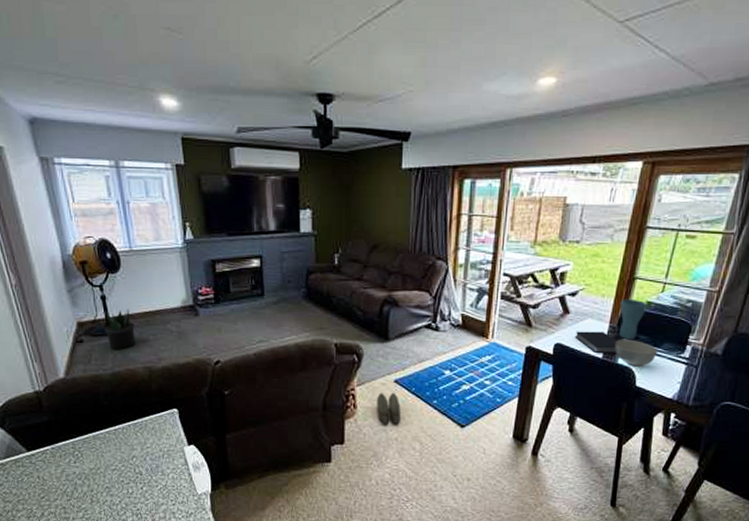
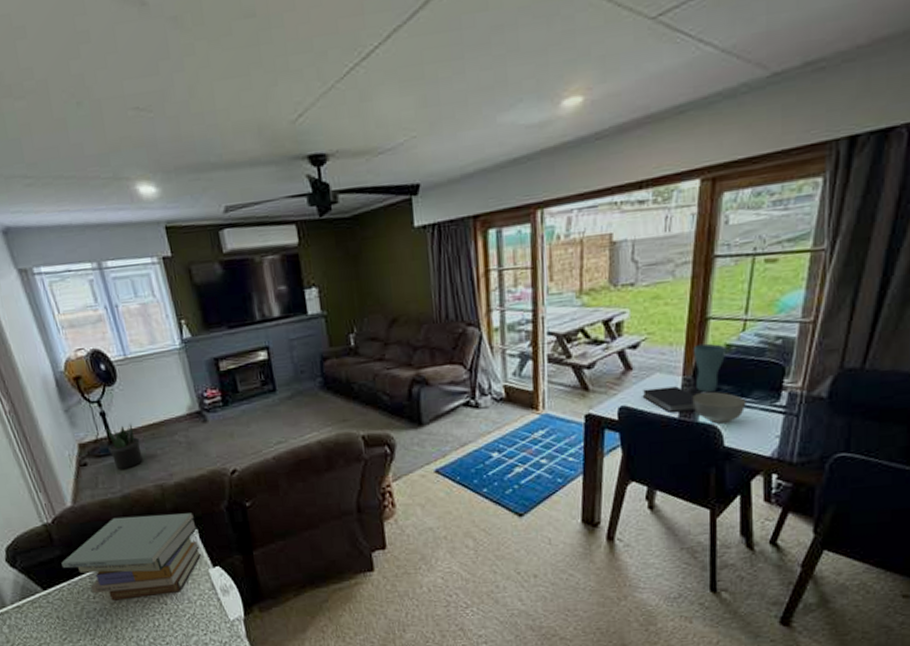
books: none [48,392,180,467] -> present [61,513,202,601]
slippers: present [377,393,401,424] -> none [417,485,447,522]

